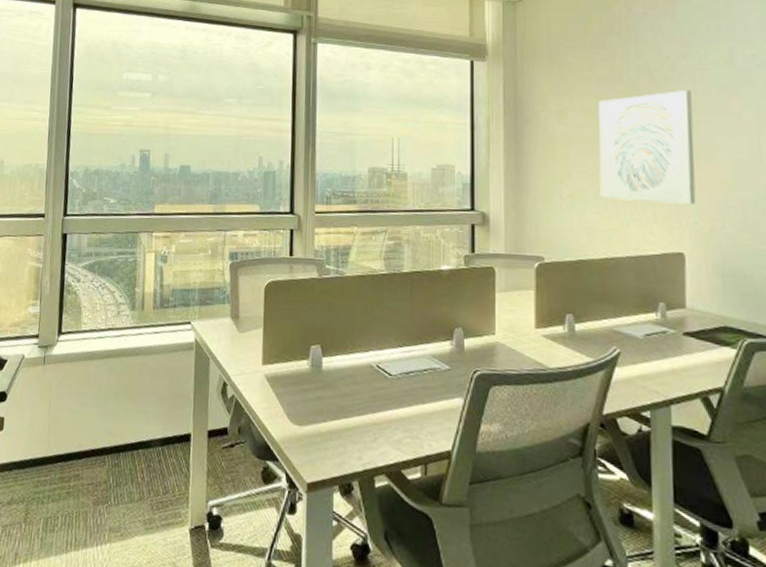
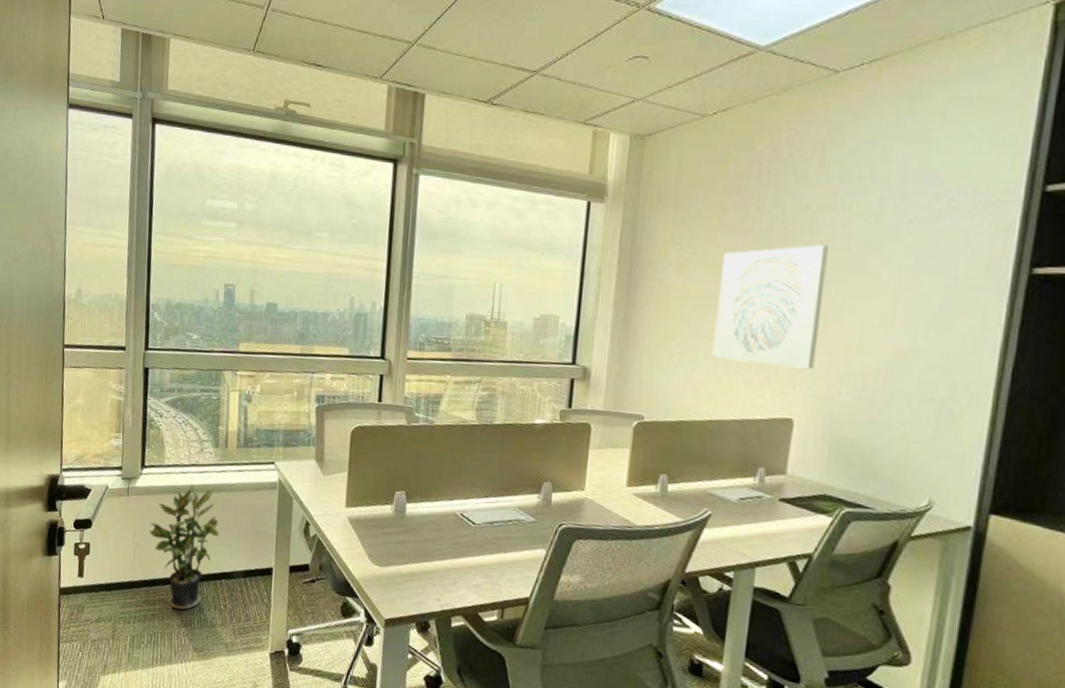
potted plant: none [65,349,136,486] -> present [149,484,219,611]

